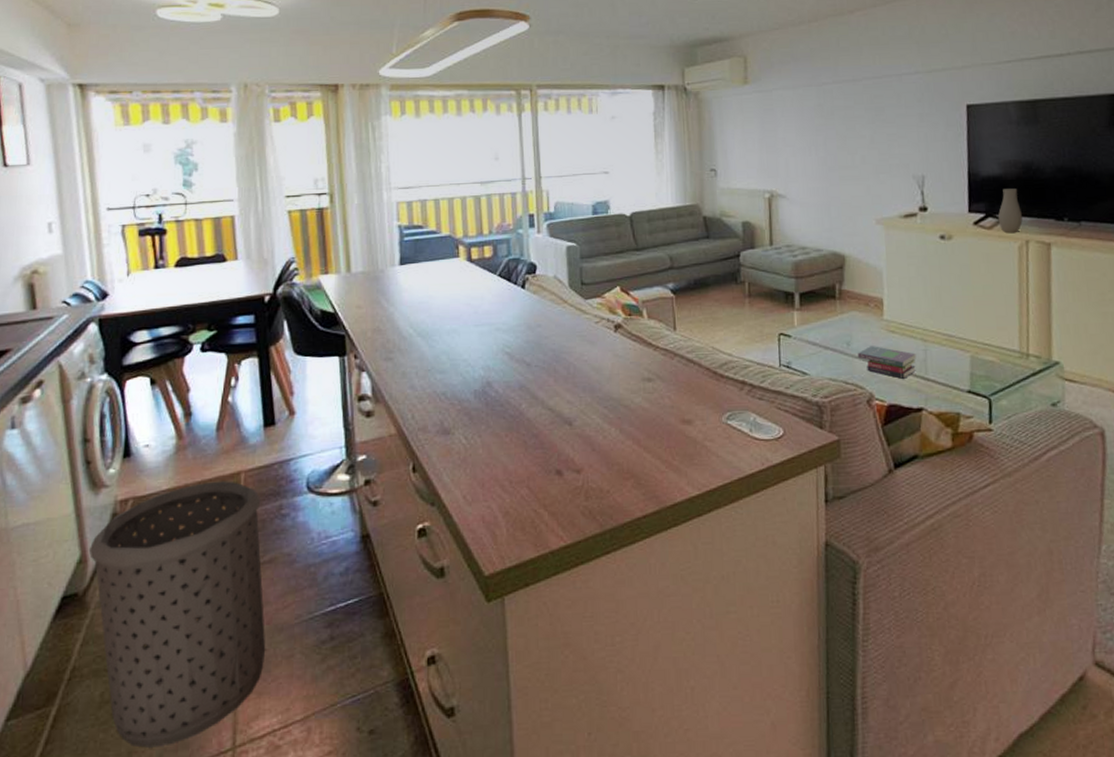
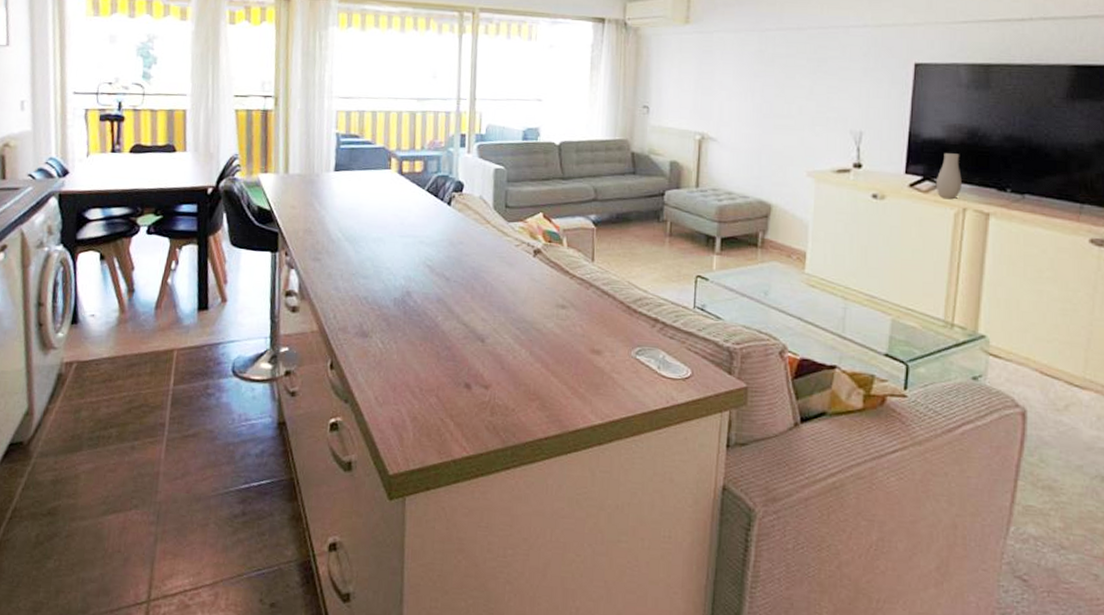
laundry basket: present [88,481,266,748] -> none [35,355,190,590]
books: present [858,346,916,379] -> none [775,298,835,335]

